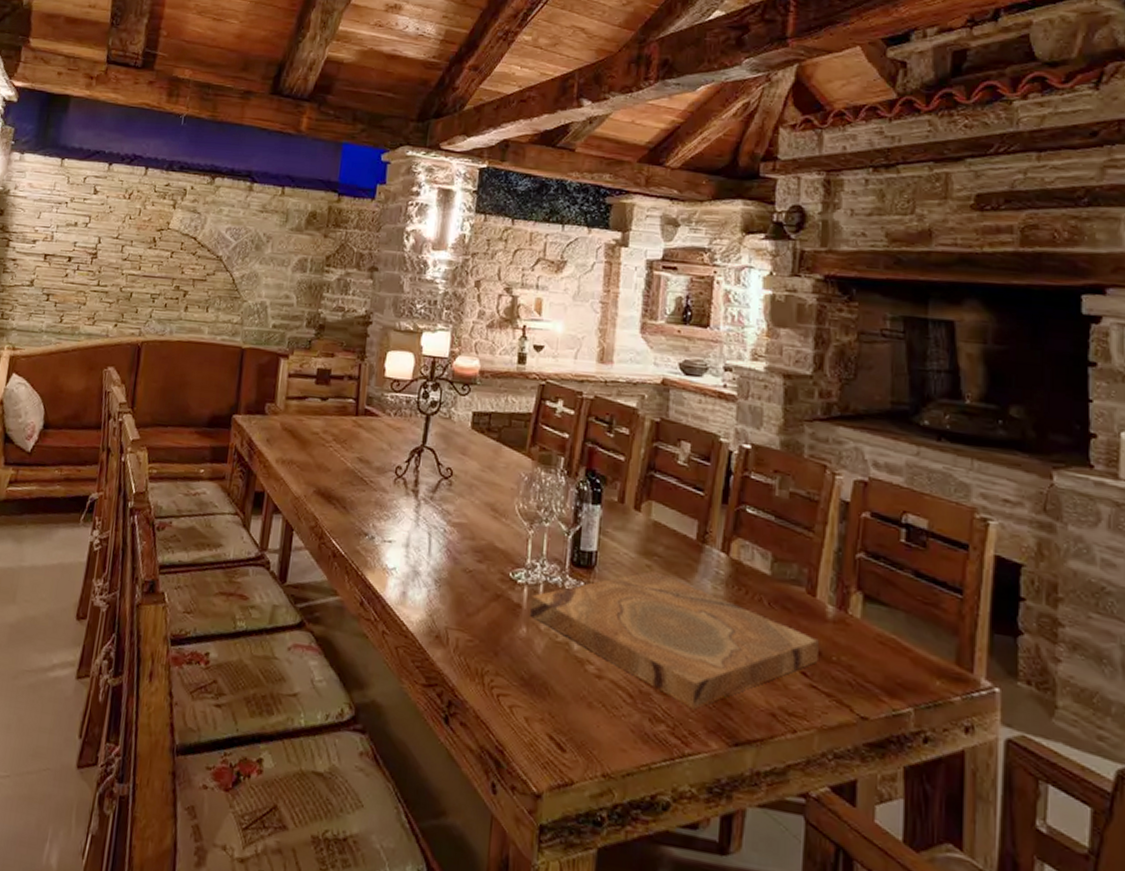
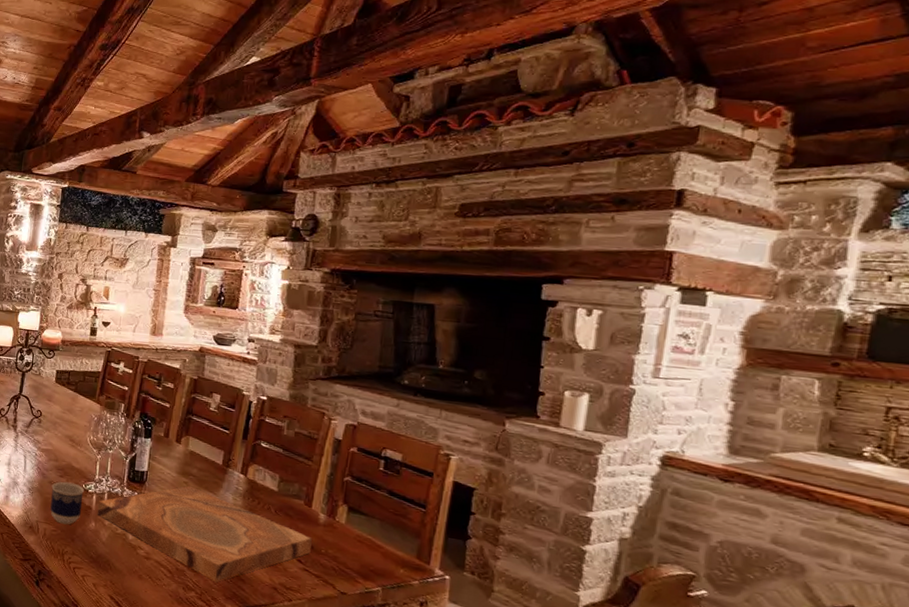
cup: none [464,568,511,632] -> present [50,481,84,525]

